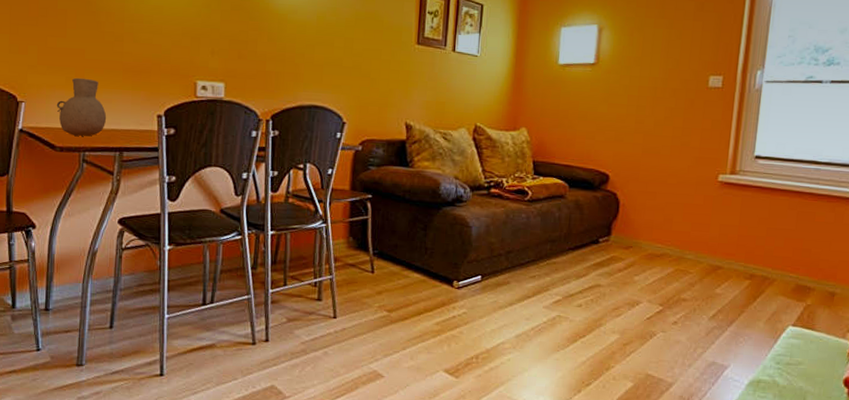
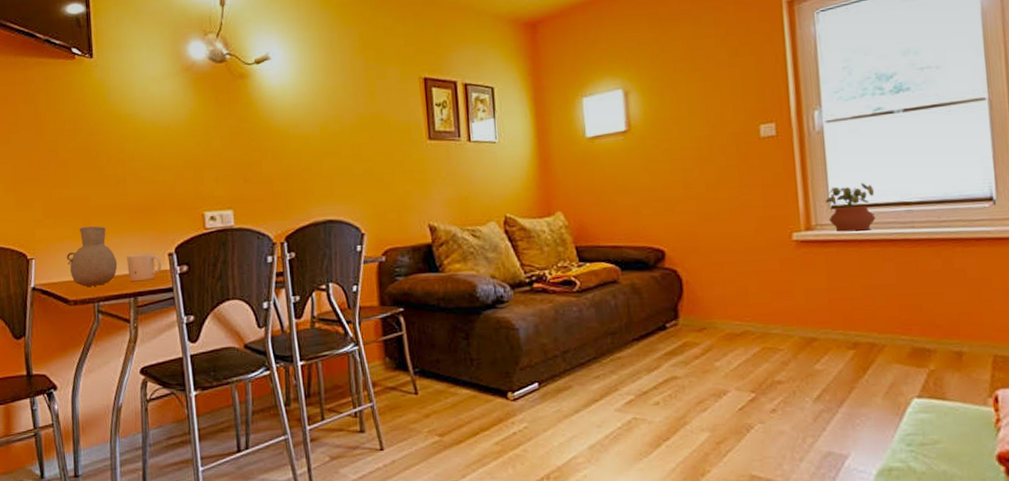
mug: none [116,111,150,138] -> present [127,253,162,282]
potted plant: none [751,139,793,182] -> present [825,183,876,232]

